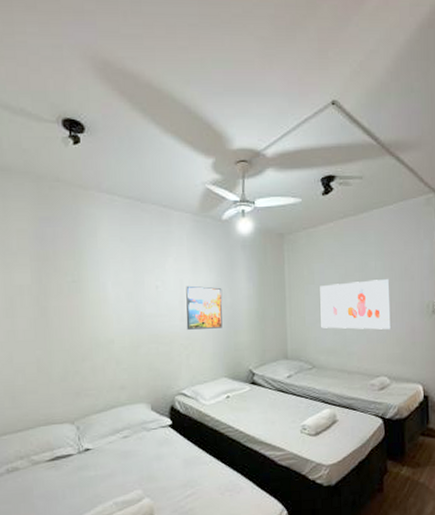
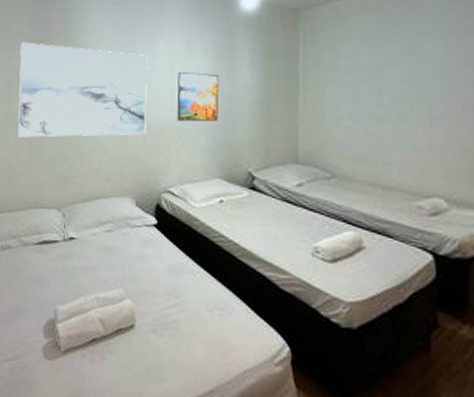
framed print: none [22,258,159,355] -> present [17,42,148,138]
wall art: present [320,278,392,330] -> none [346,65,456,134]

